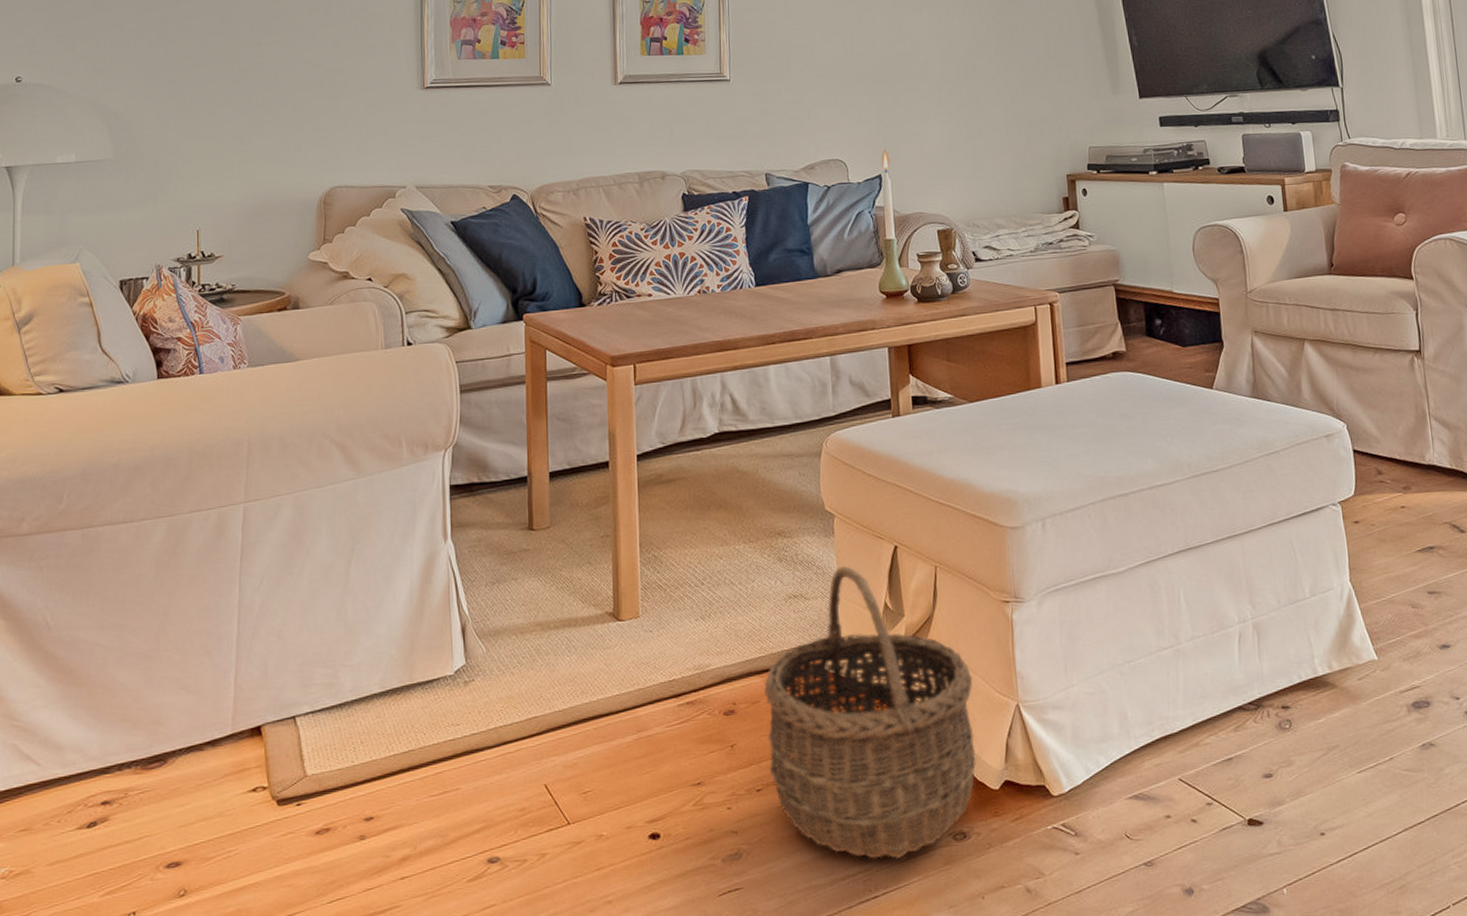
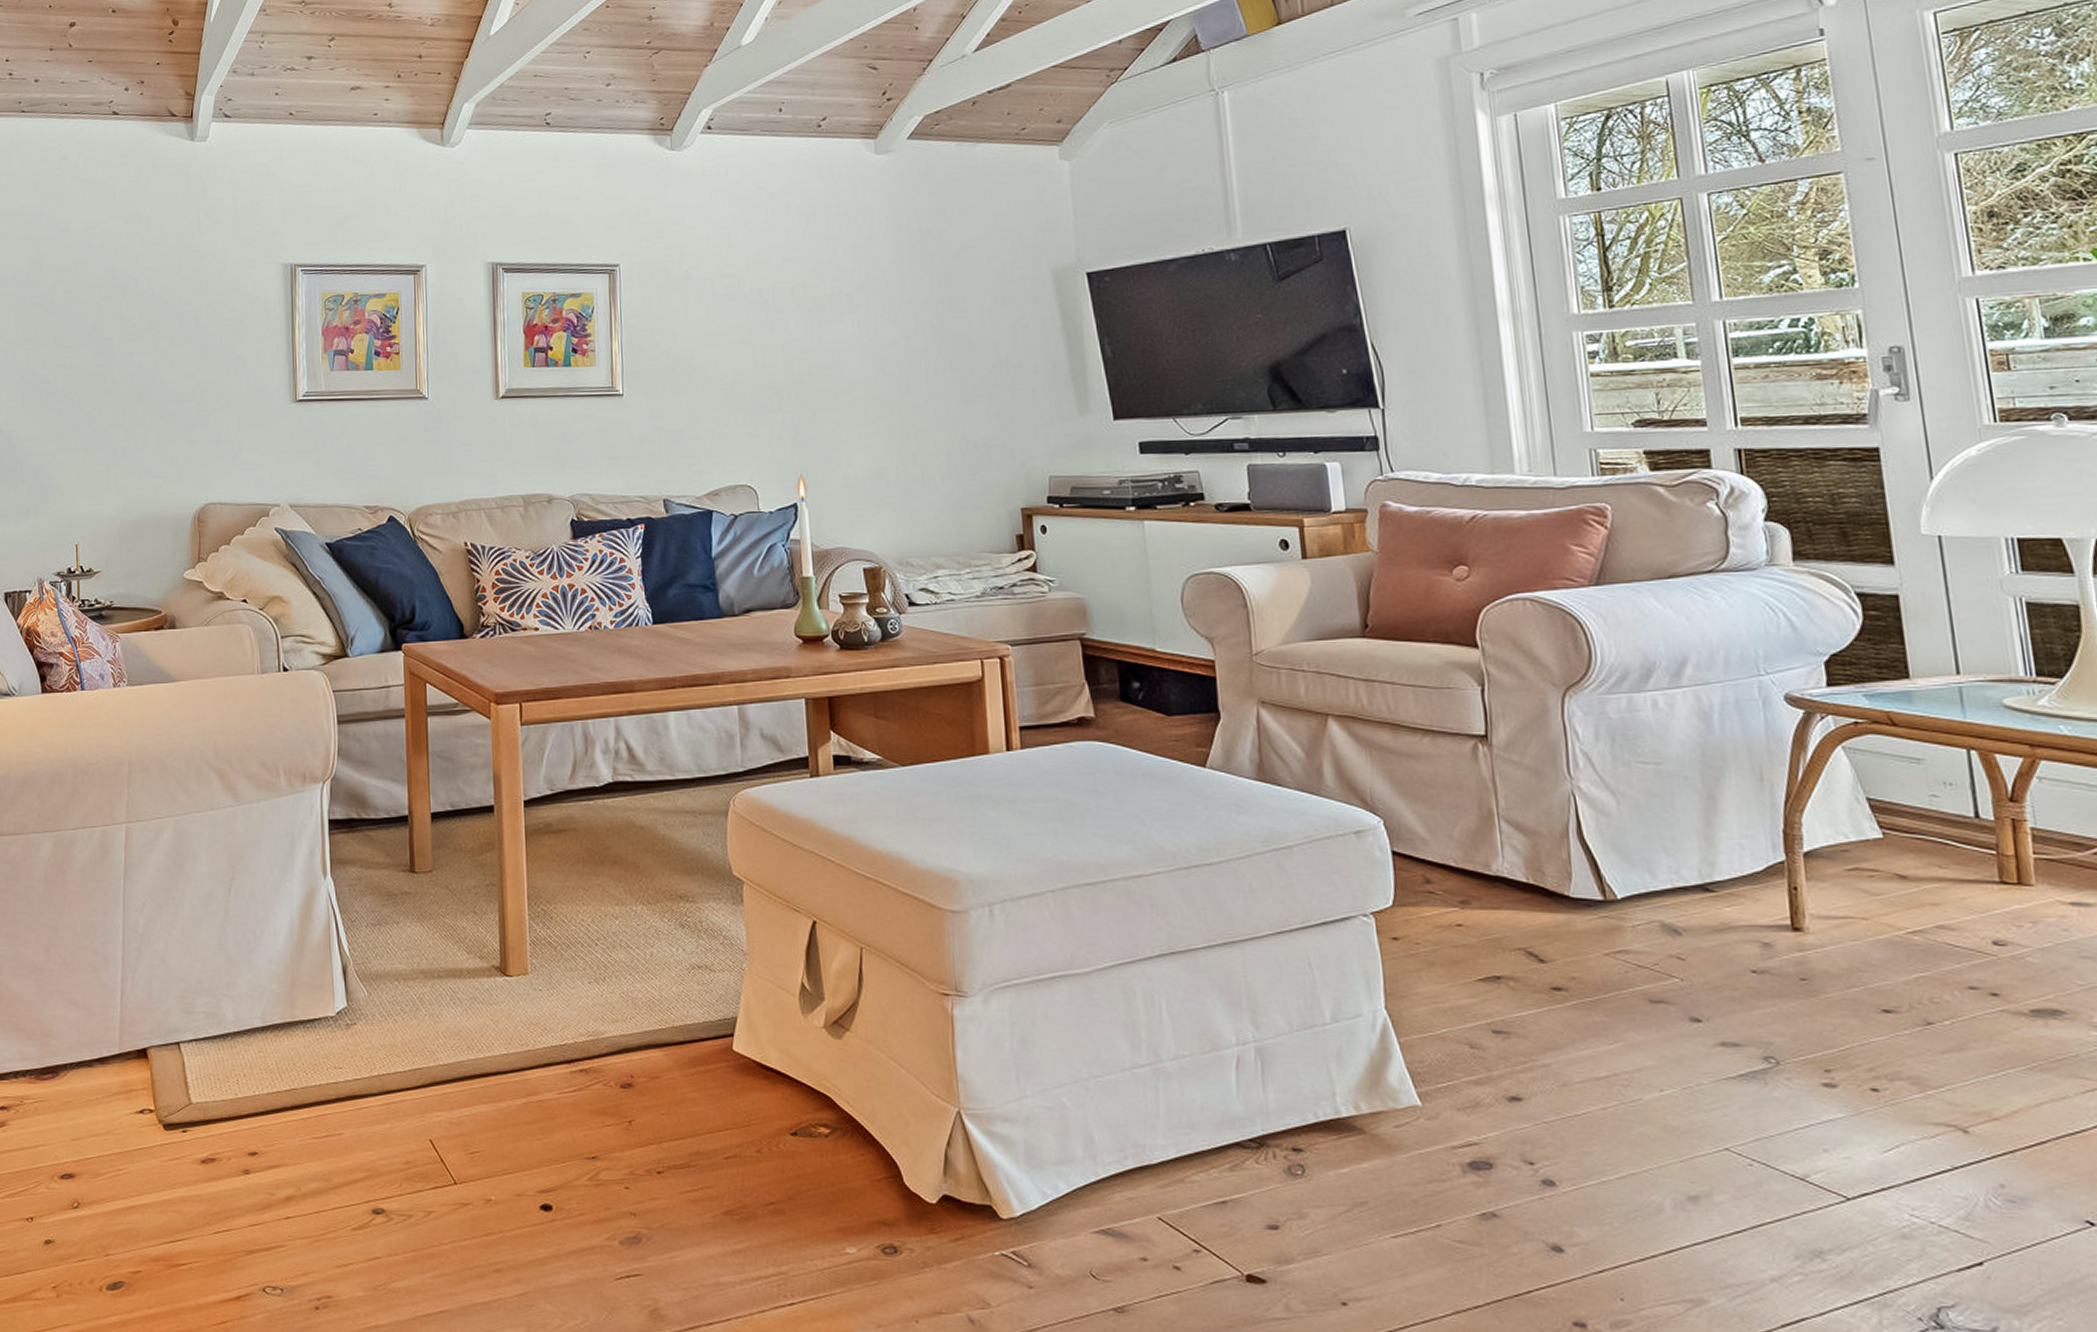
wicker basket: present [764,566,977,859] -> none [665,939,909,1266]

